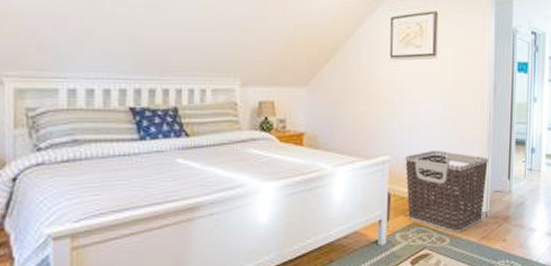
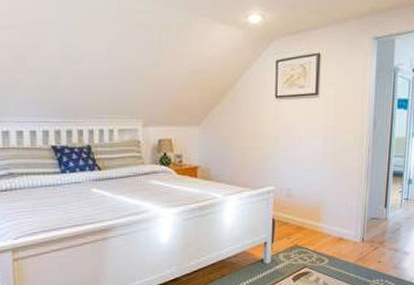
clothes hamper: present [405,150,488,234] -> none [288,181,366,255]

